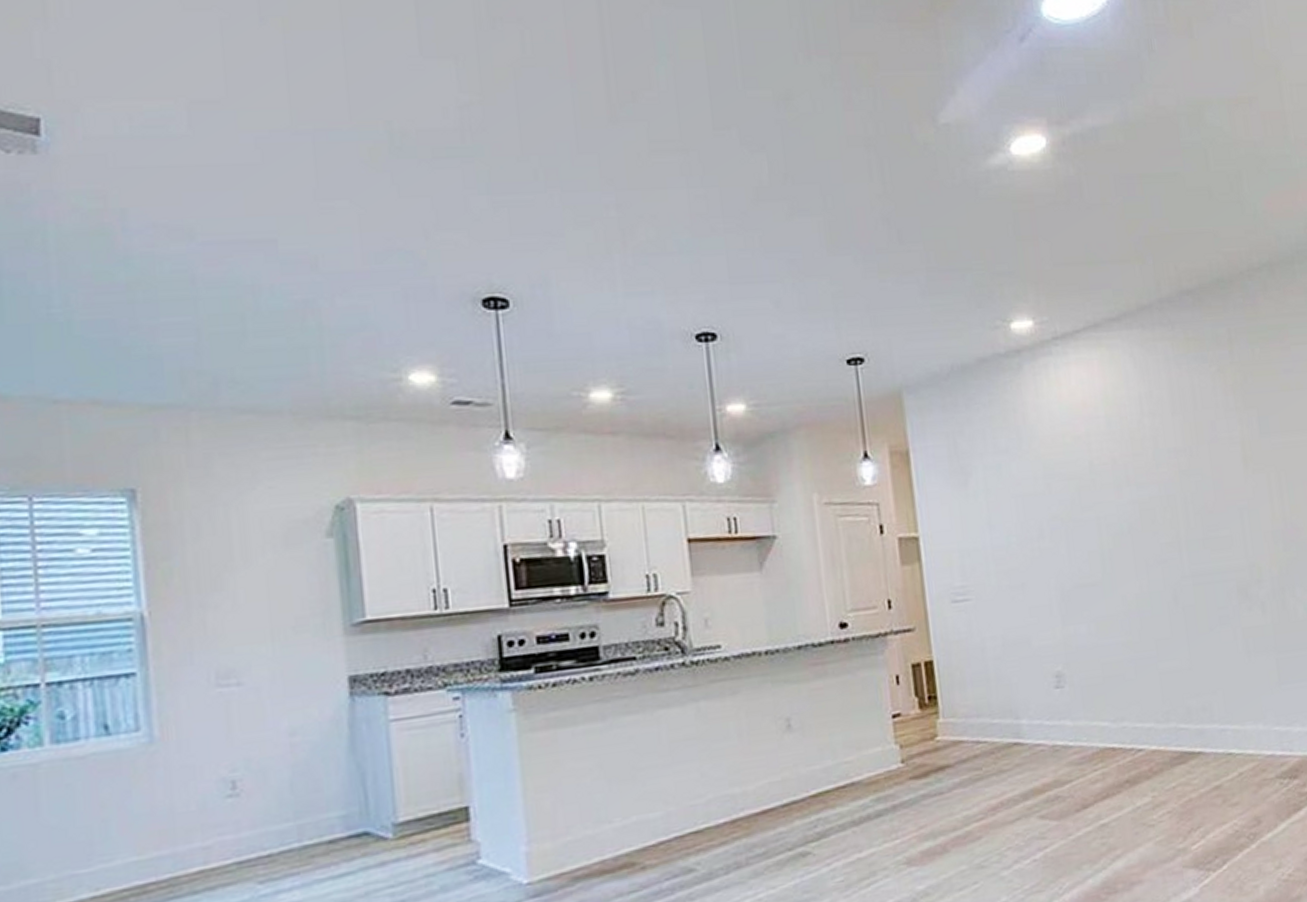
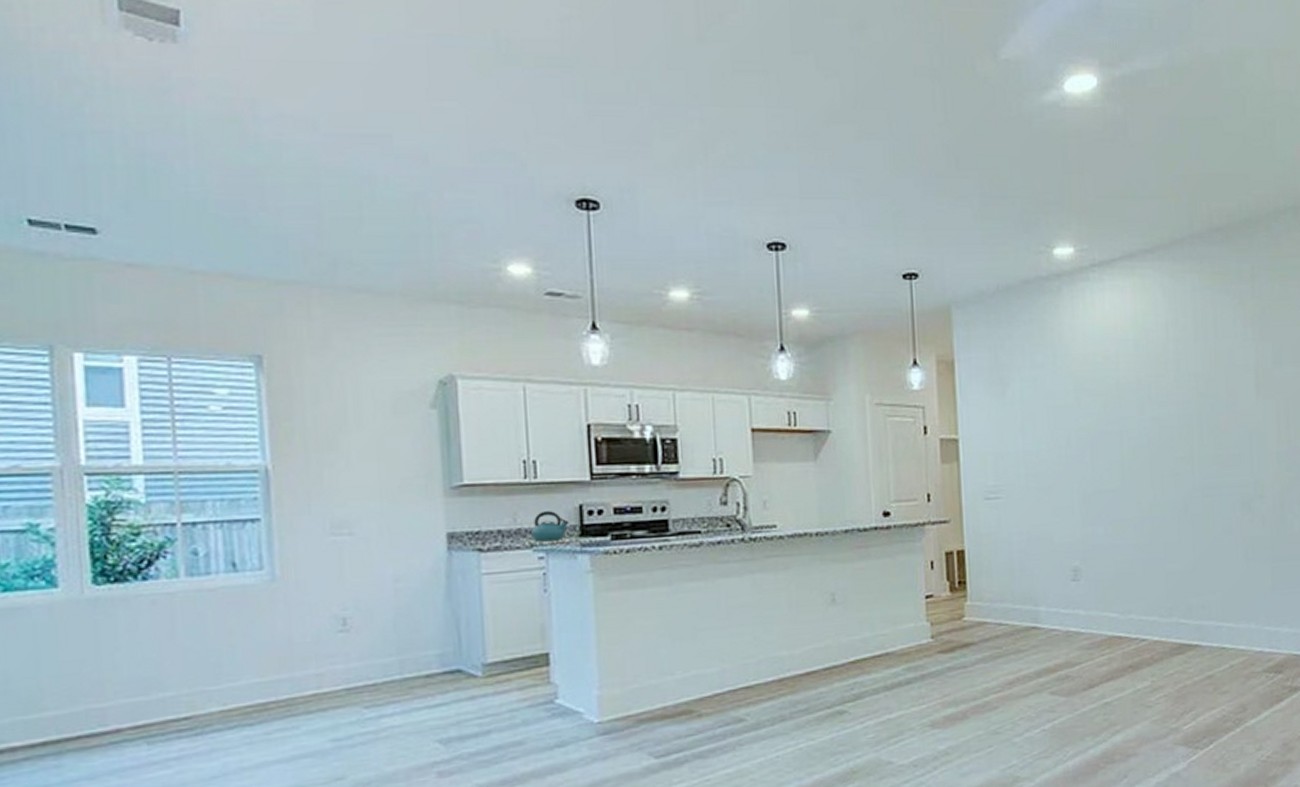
kettle: none [443,644,487,681] -> present [530,511,569,542]

